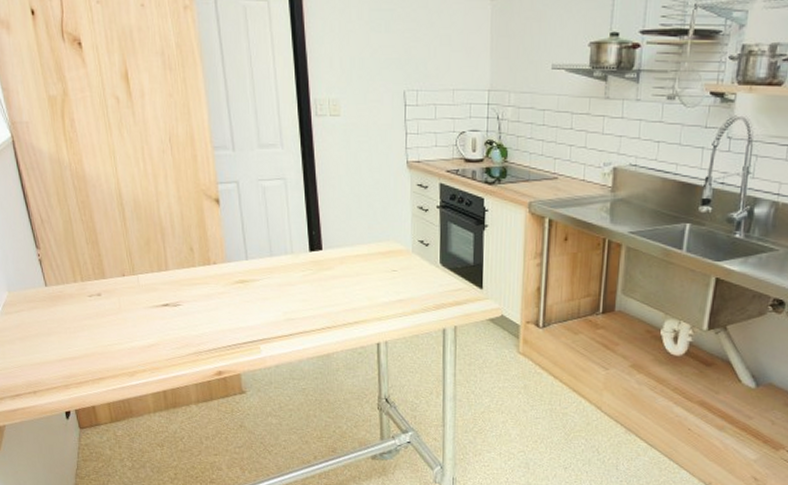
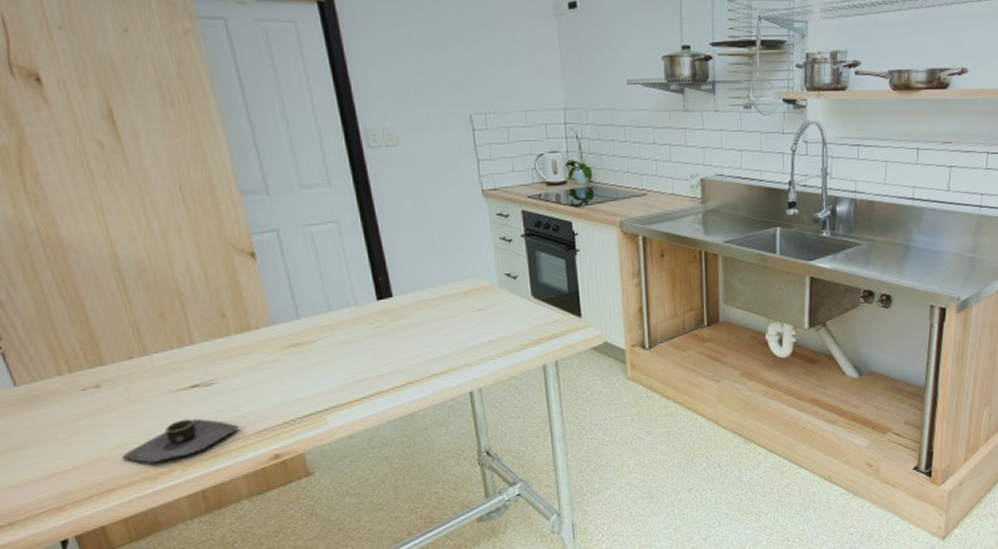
bowl: none [110,330,194,362] -> present [121,418,239,463]

